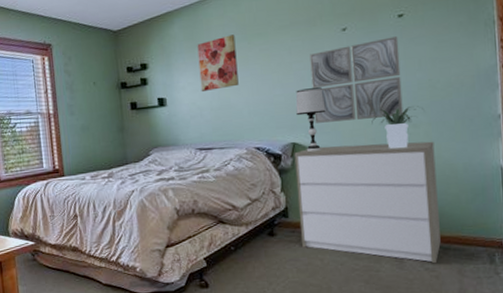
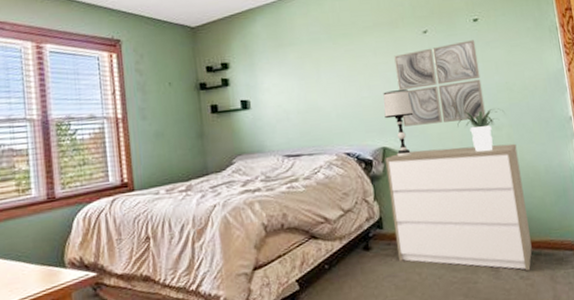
wall art: present [197,34,239,91] -> none [281,34,326,93]

